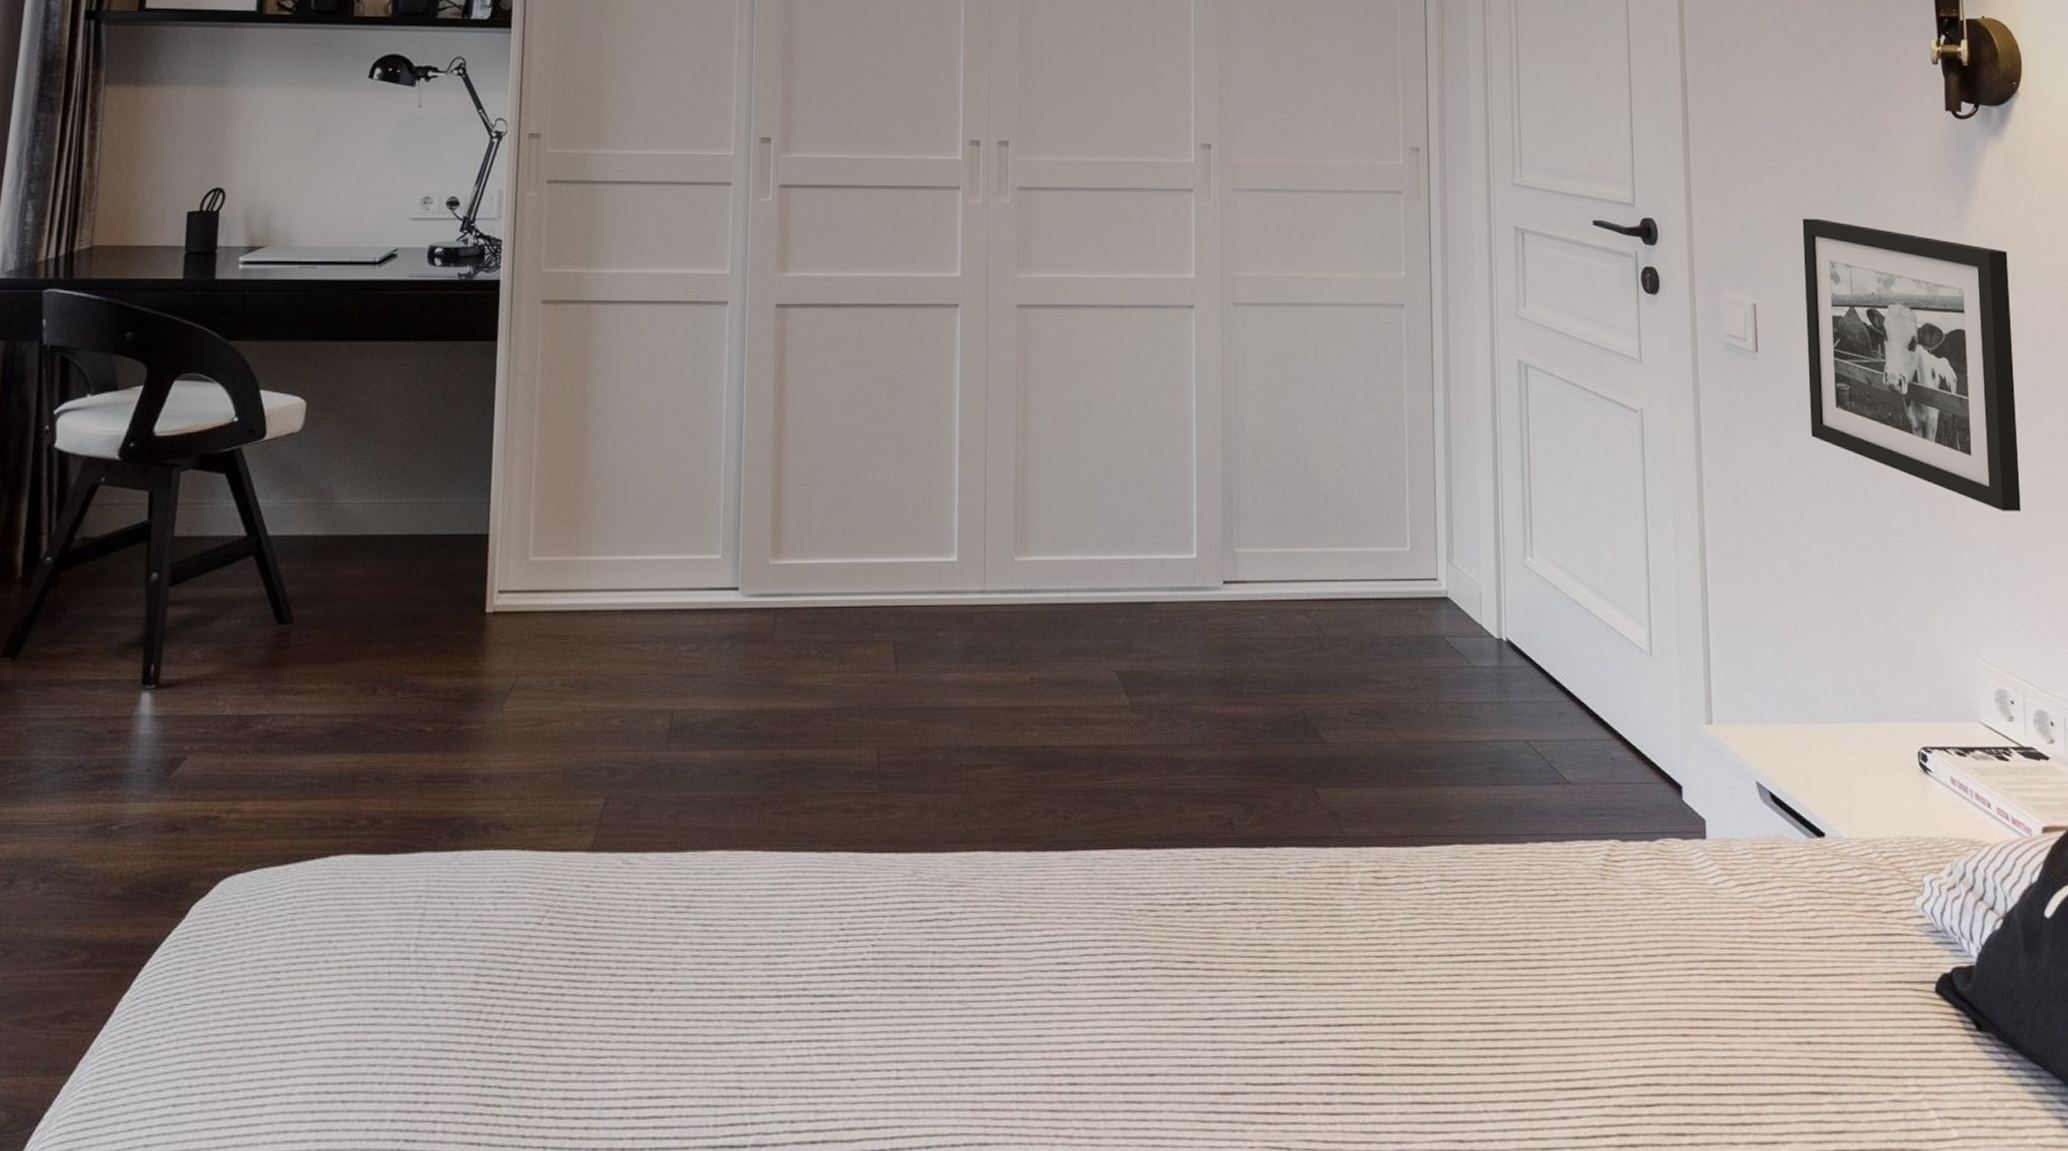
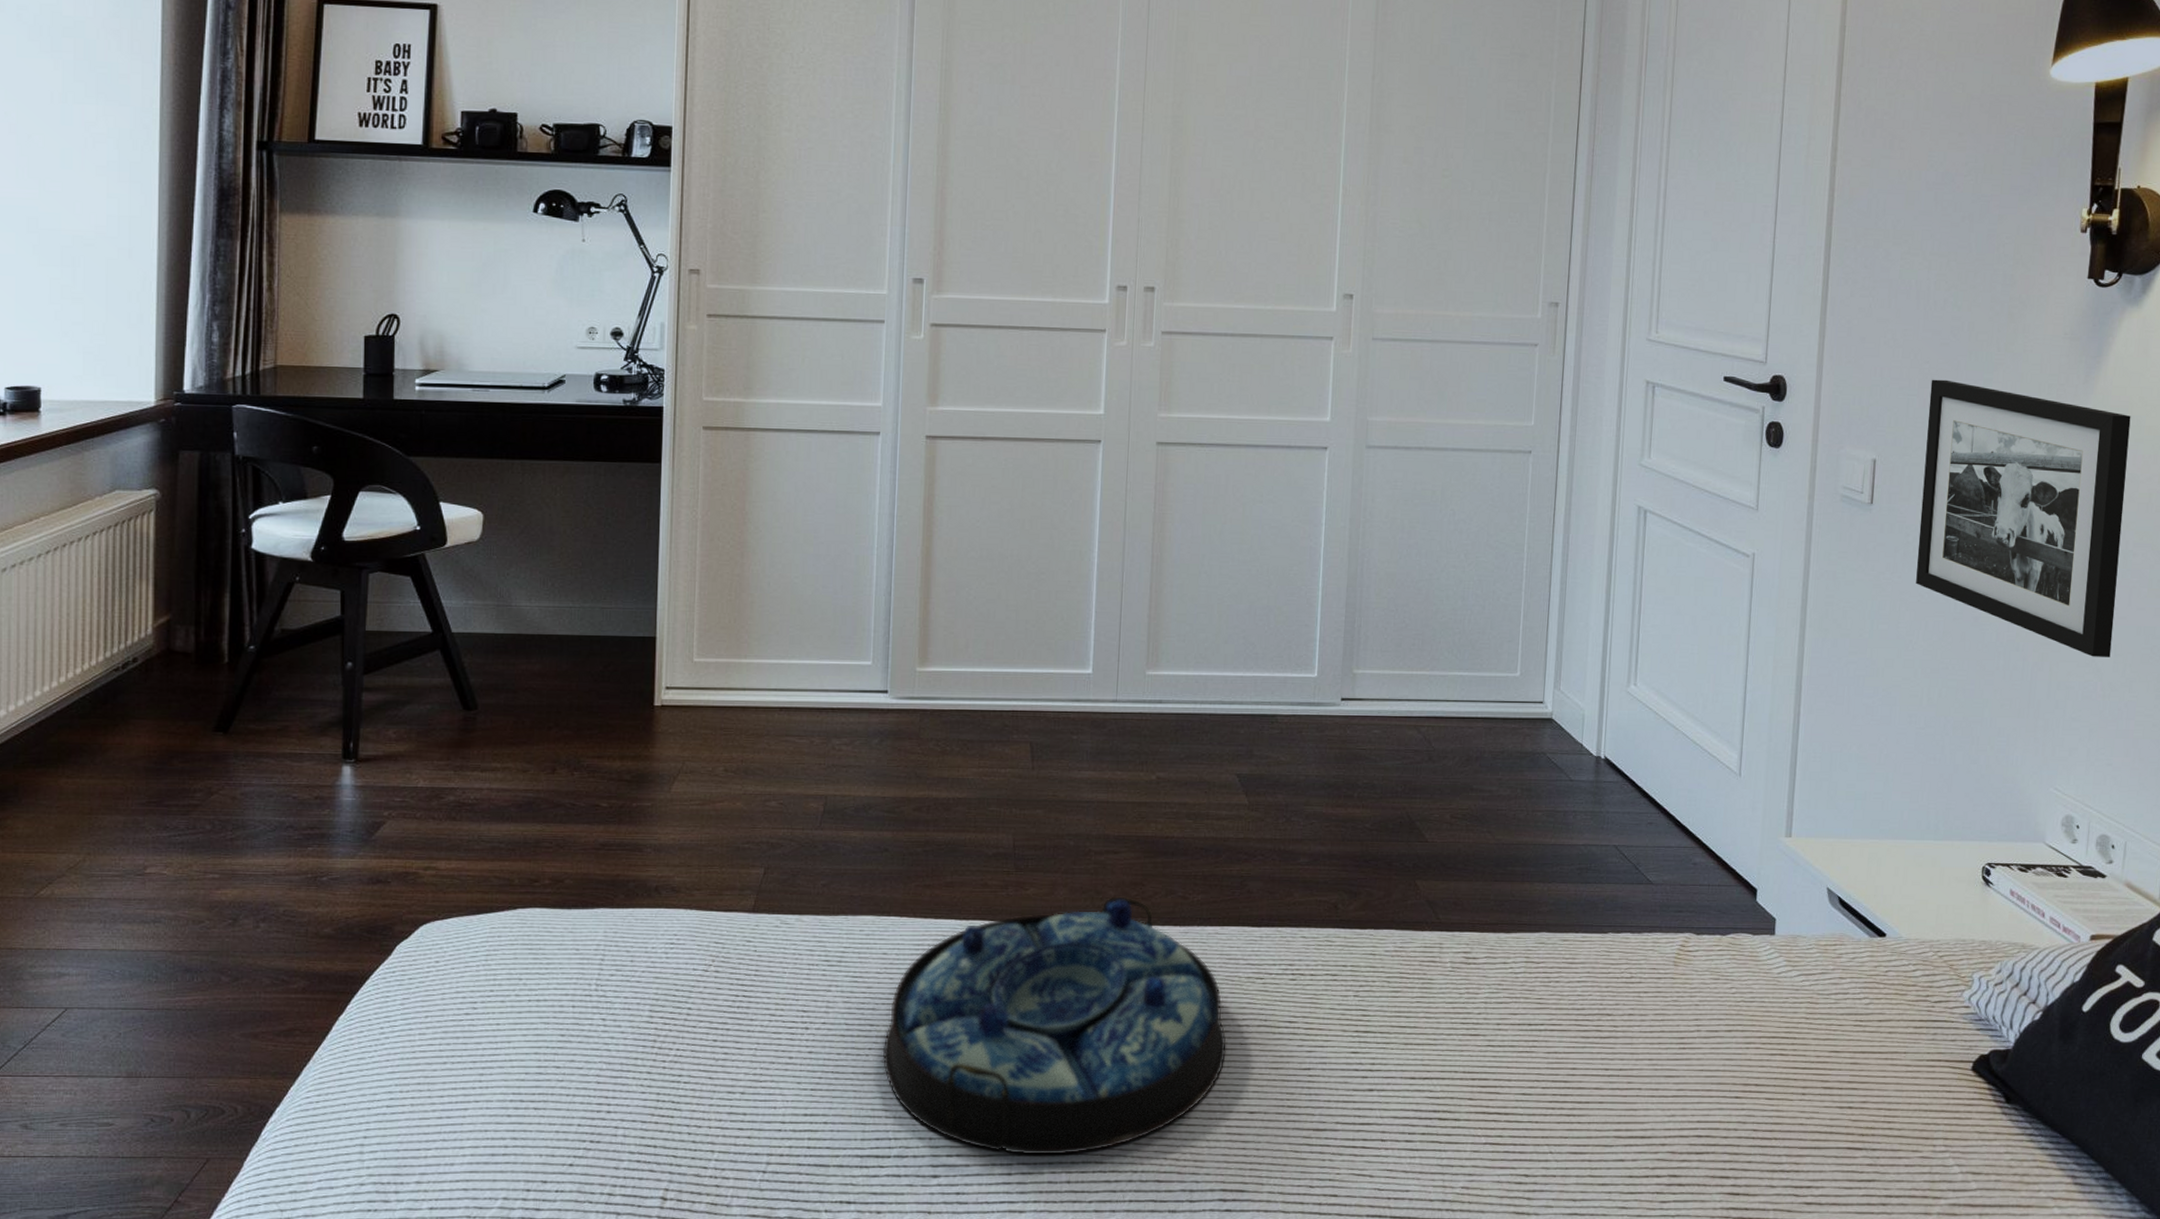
serving tray: none [736,818,1119,1138] -> present [882,896,1226,1155]

